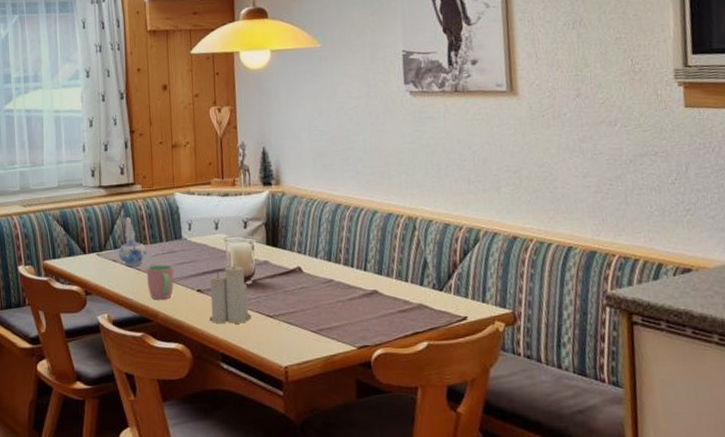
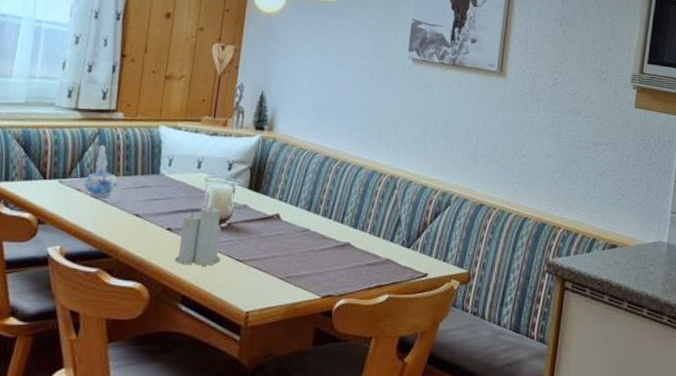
cup: present [146,264,174,300] -> none [112,198,145,236]

